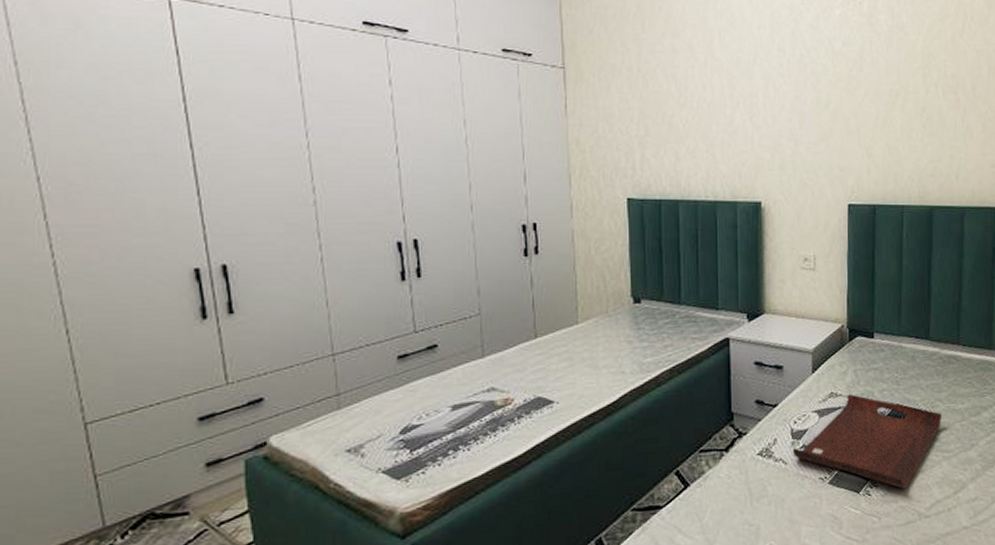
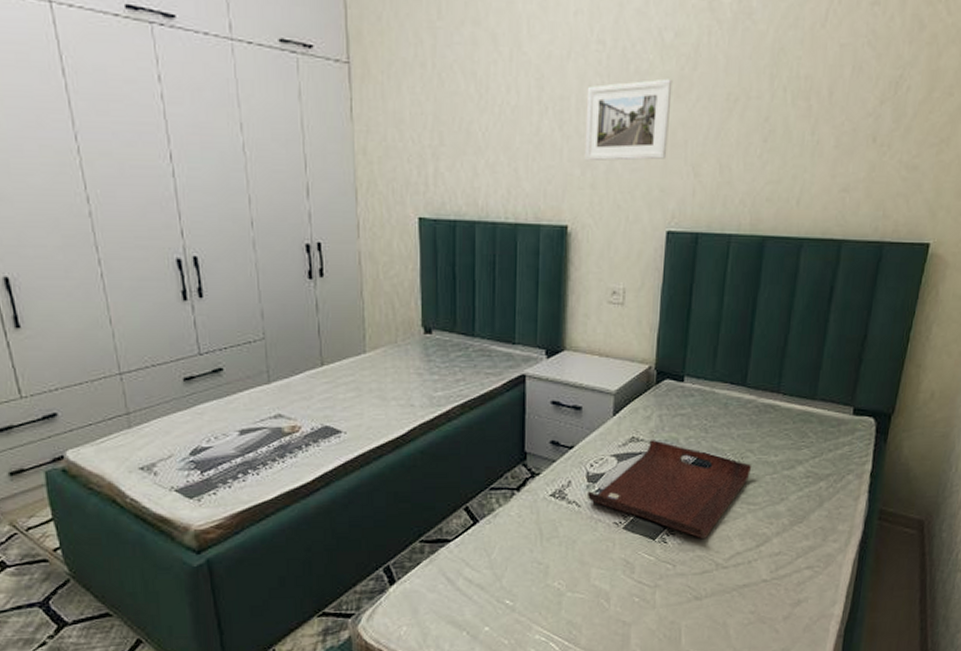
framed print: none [772,78,844,147] -> present [584,78,673,162]

